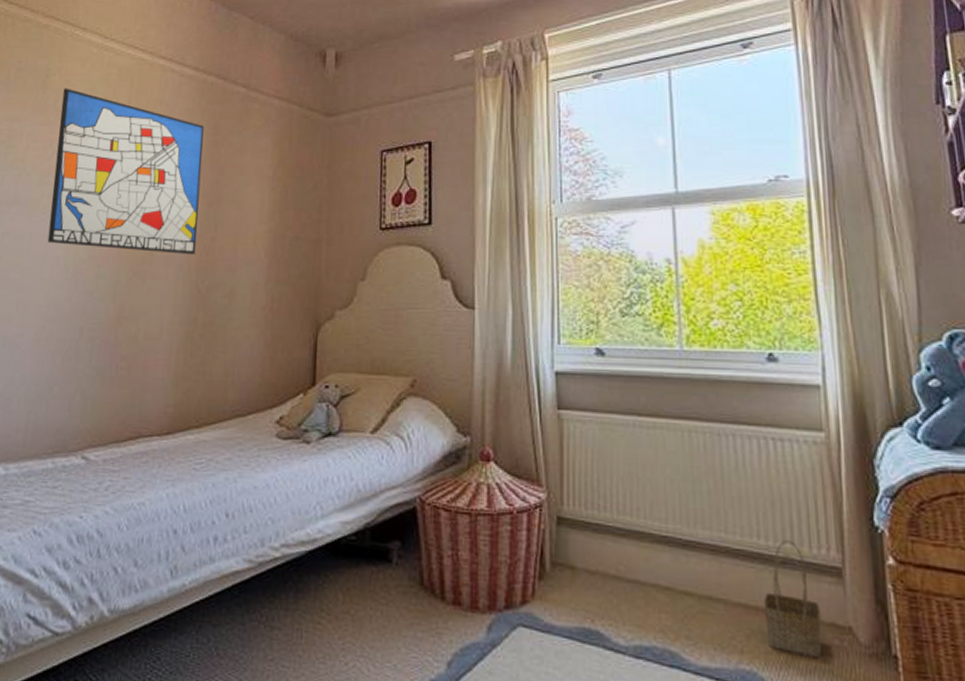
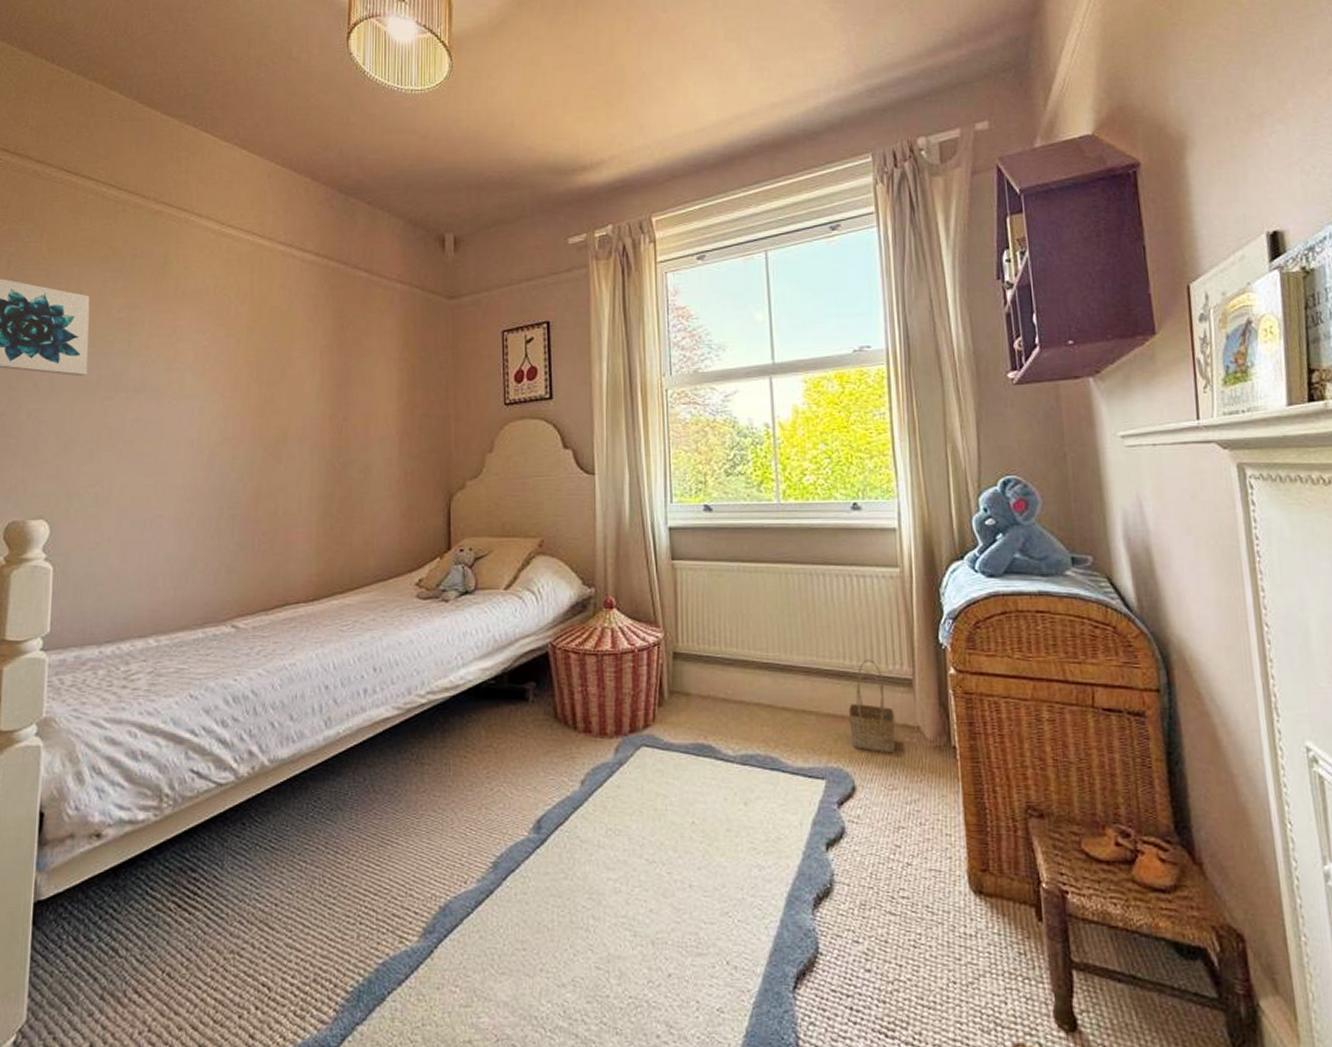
wall art: present [47,88,204,255] -> none [179,274,329,435]

